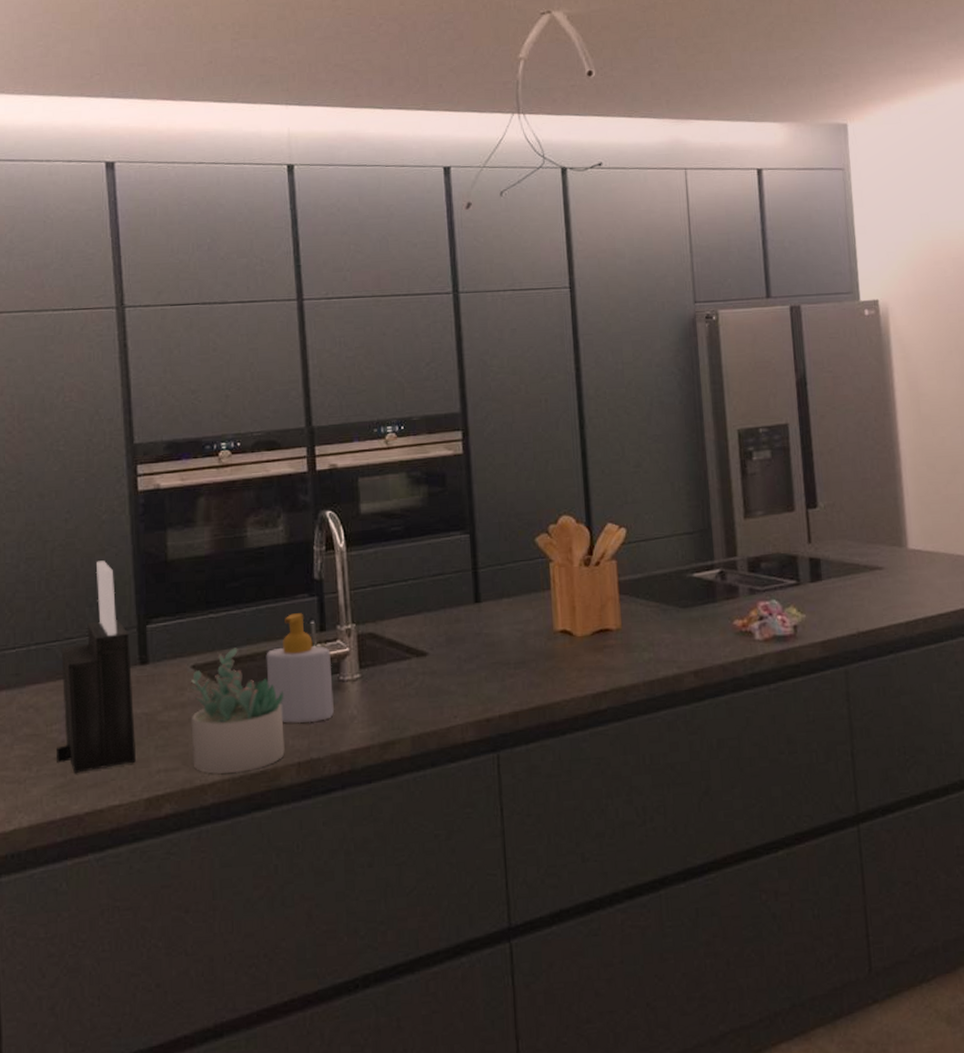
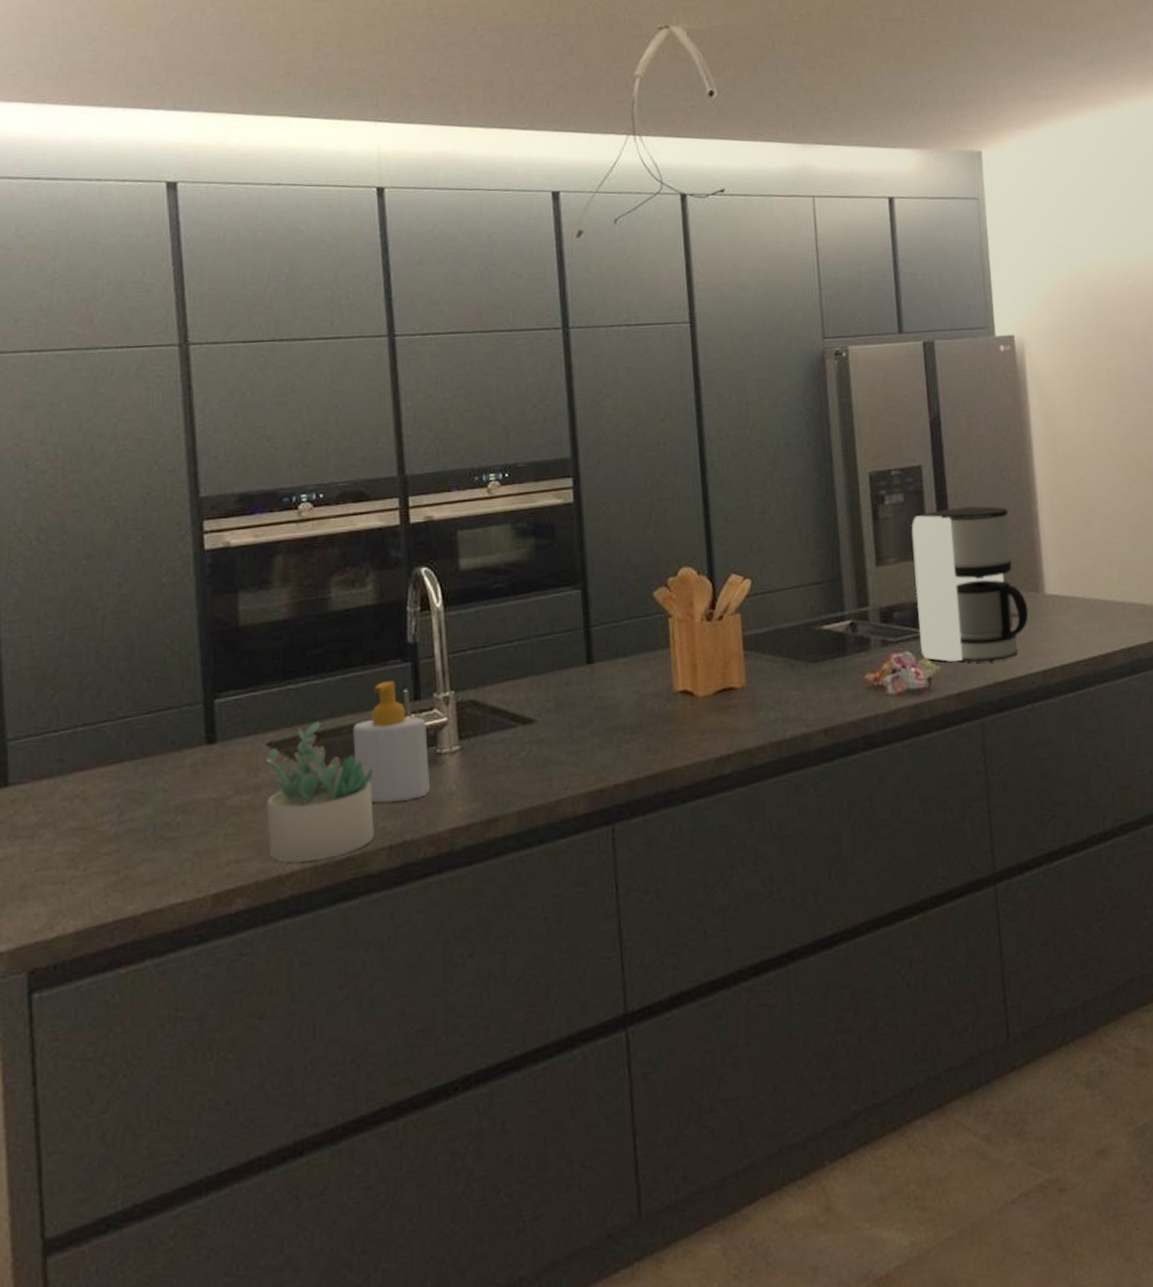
knife block: present [57,560,136,774] -> none [108,628,202,871]
coffee maker: none [778,463,892,612] -> present [911,506,1029,662]

